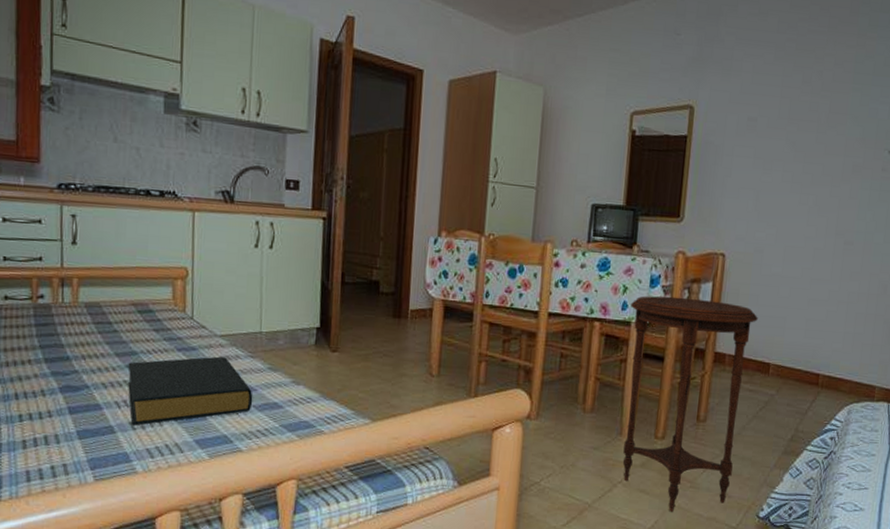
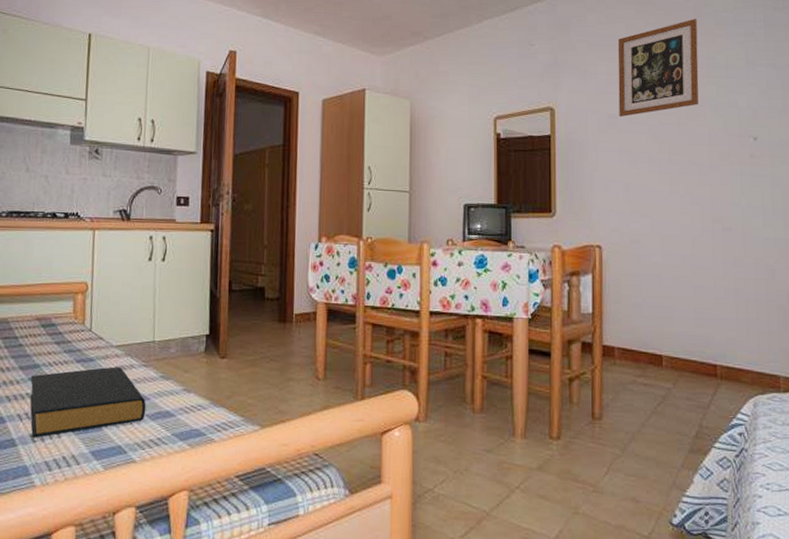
side table: present [622,296,758,513] -> none [510,290,643,521]
wall art: none [759,17,852,121] -> present [617,19,699,117]

